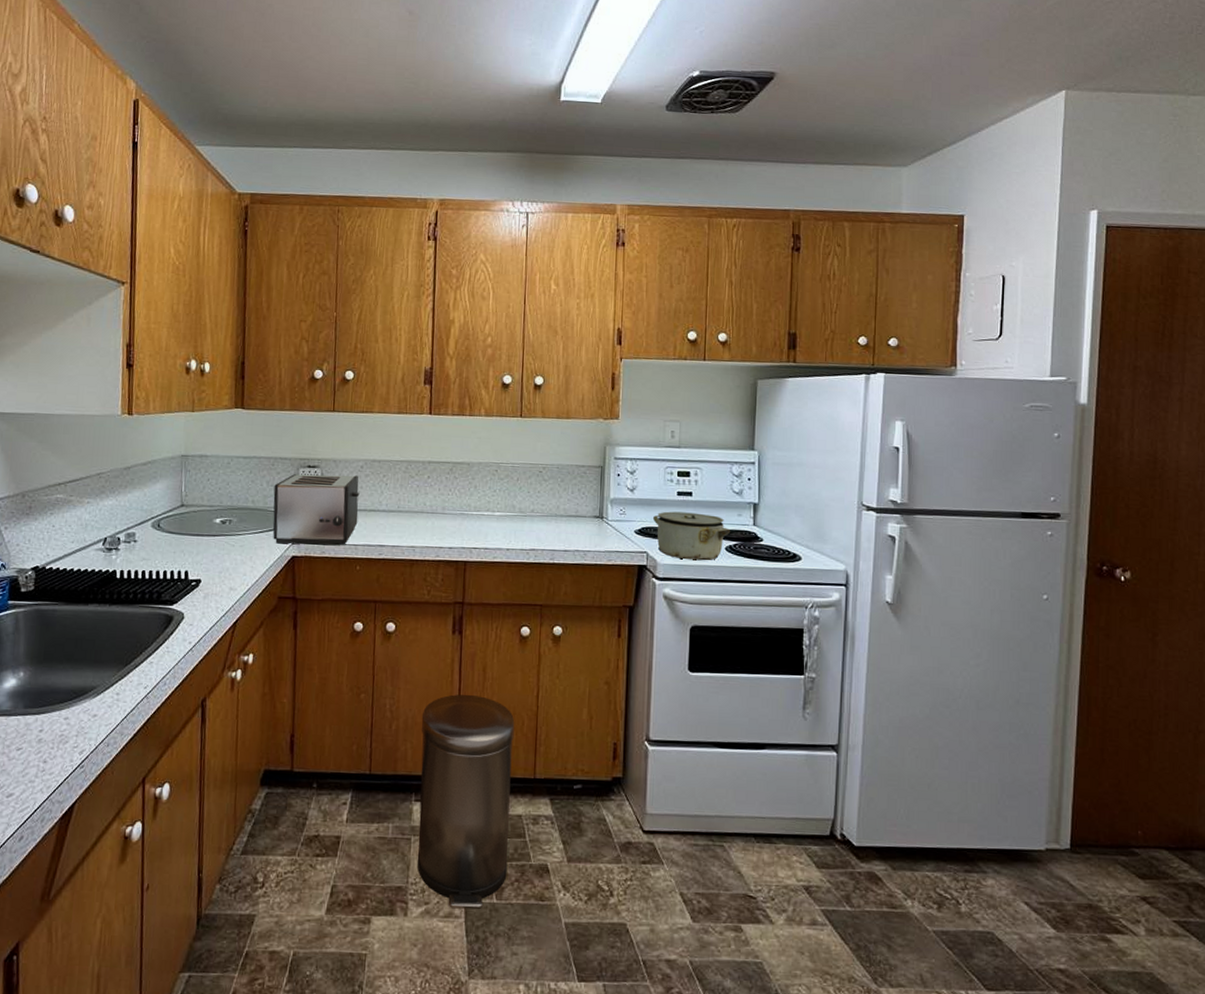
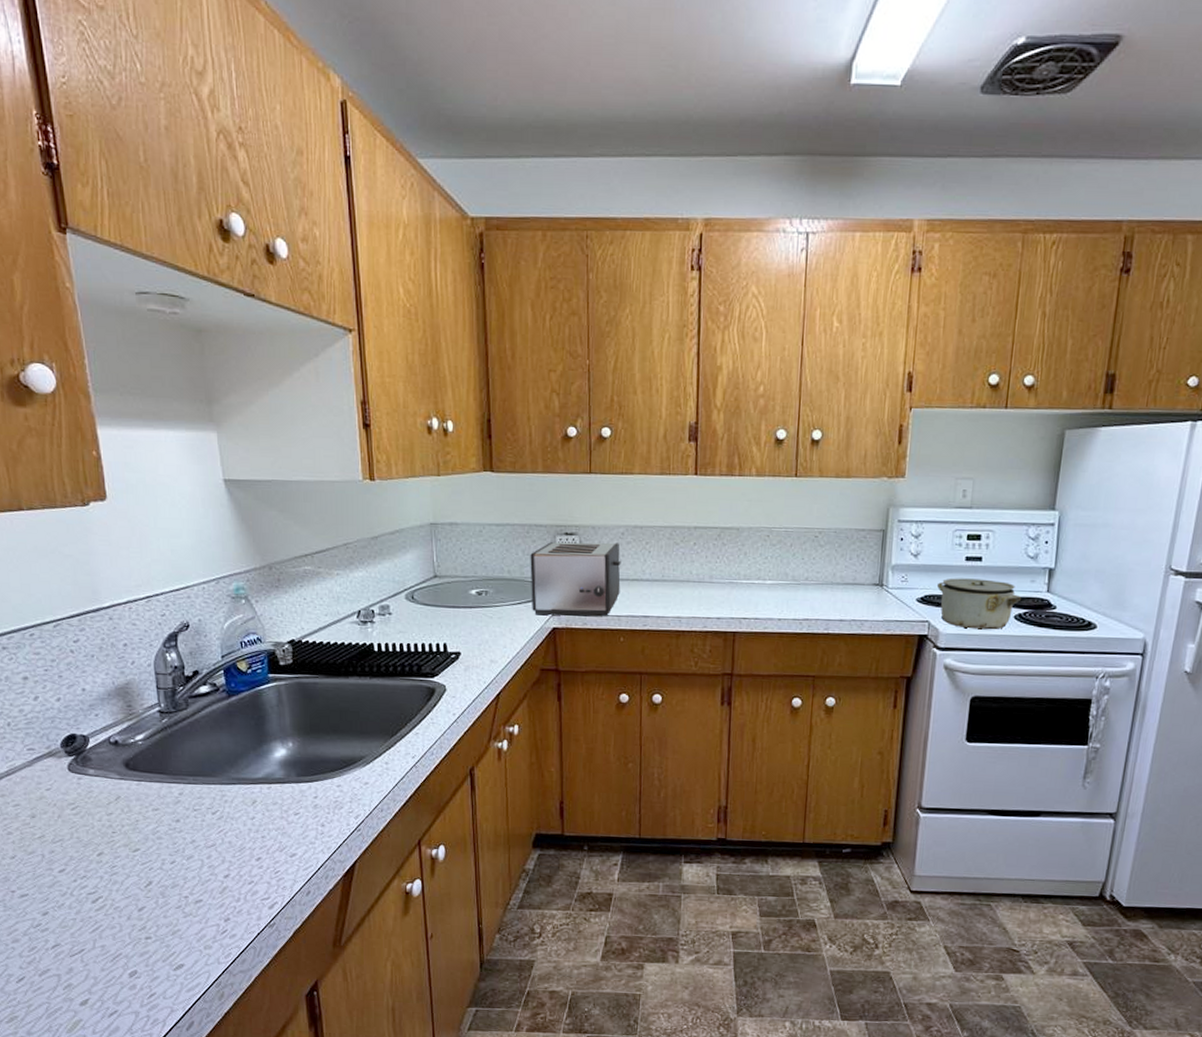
pedal bin: present [417,694,515,910] -> none [687,763,785,959]

